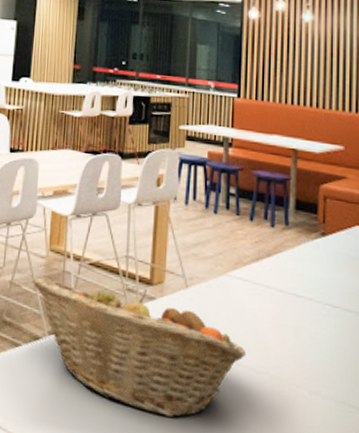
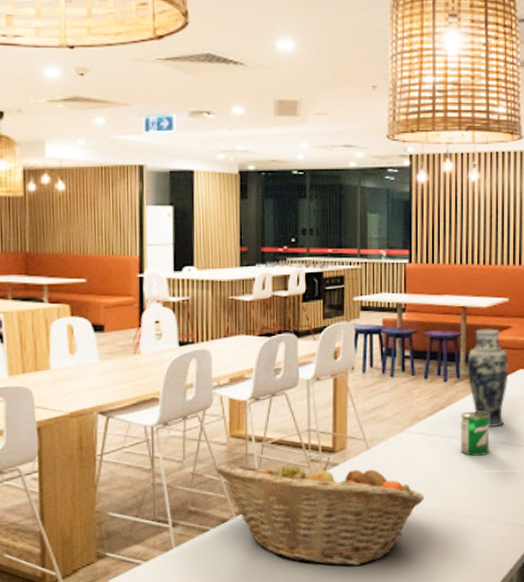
can: none [288,264,321,318] -> present [461,412,490,457]
vase: none [296,175,343,287] -> present [467,329,509,427]

